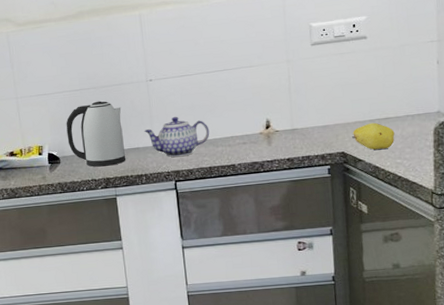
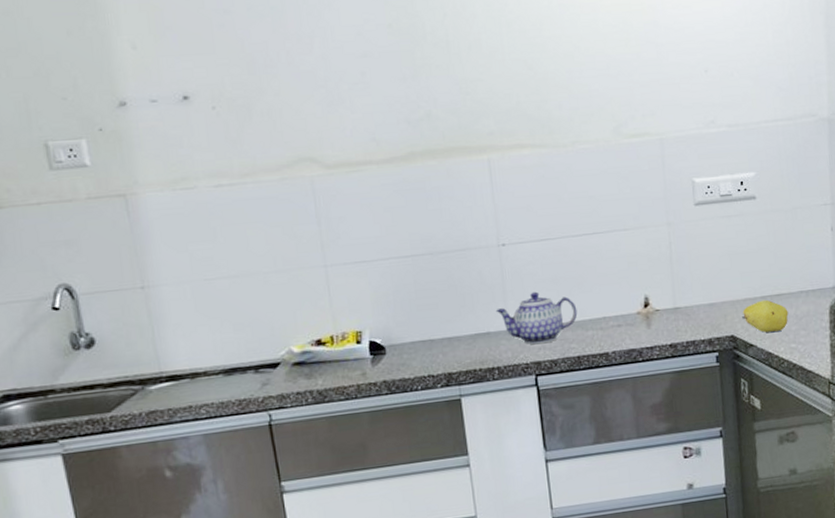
kettle: present [66,101,126,167] -> none [393,271,473,359]

